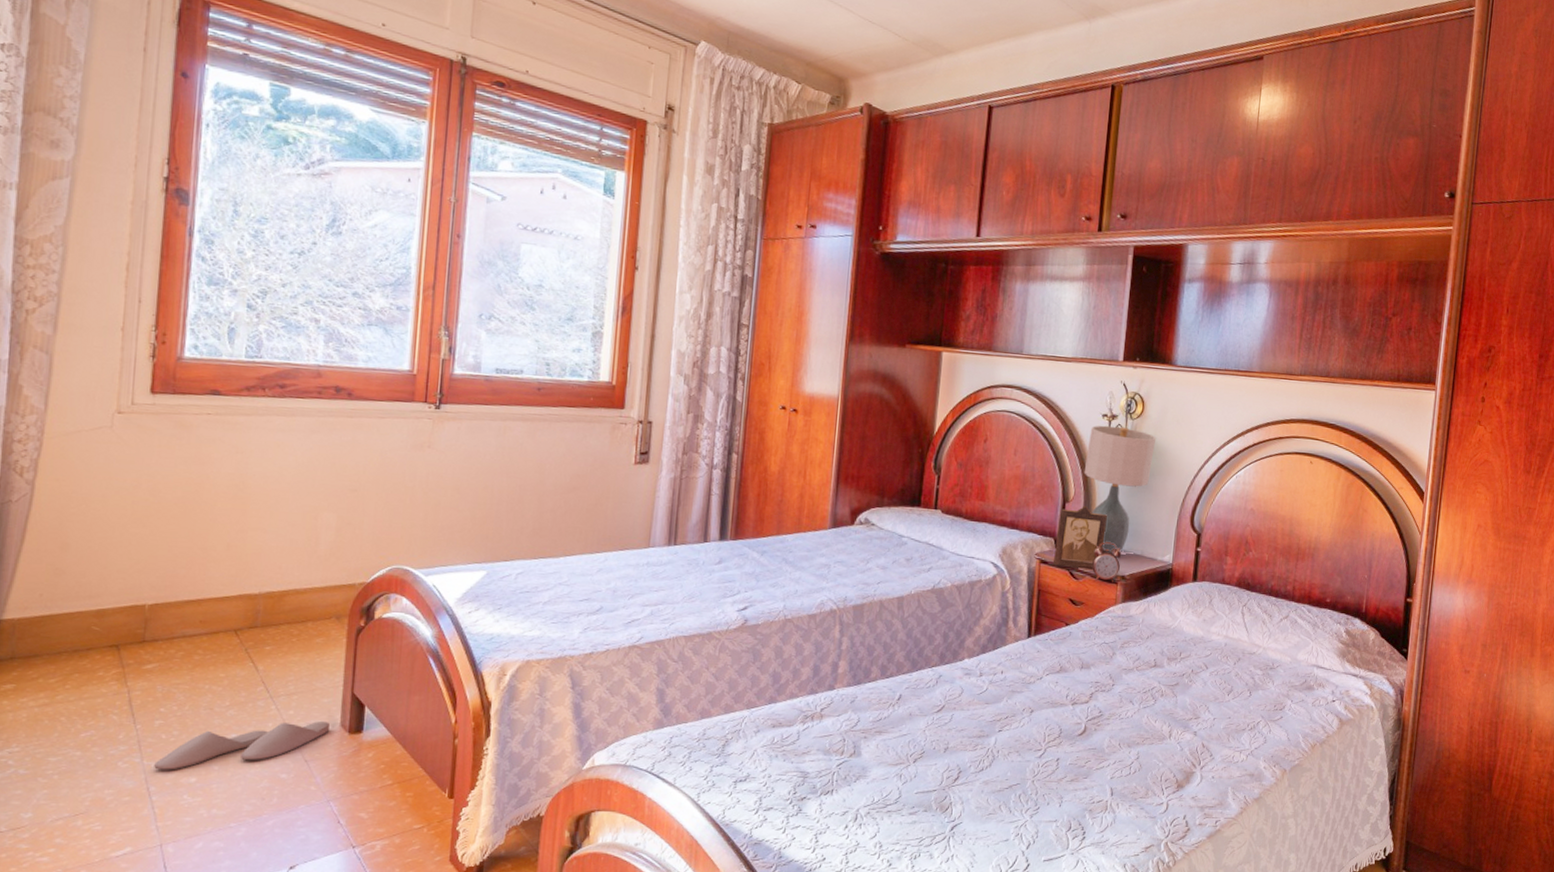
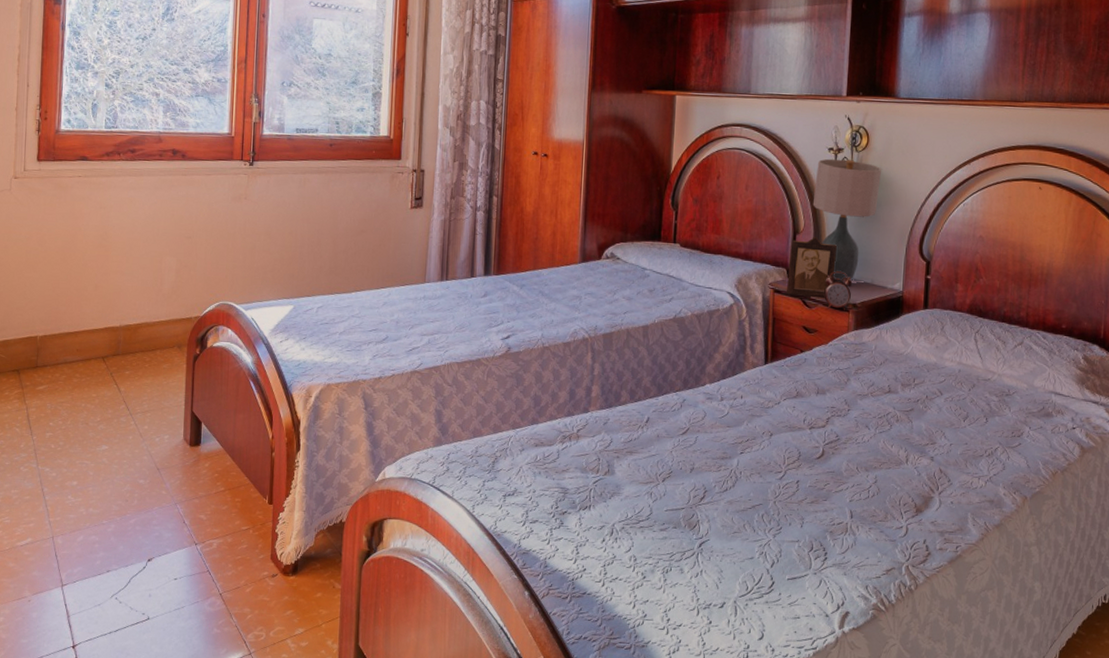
slippers: present [154,721,331,770] -> none [46,435,176,475]

